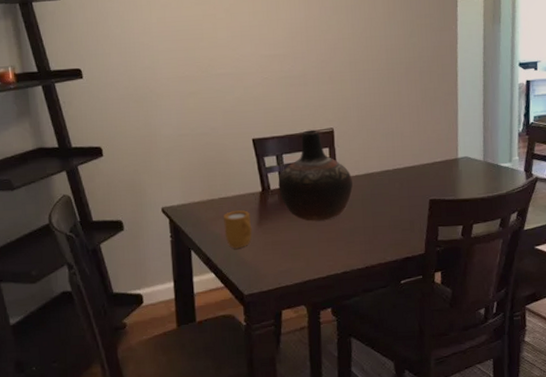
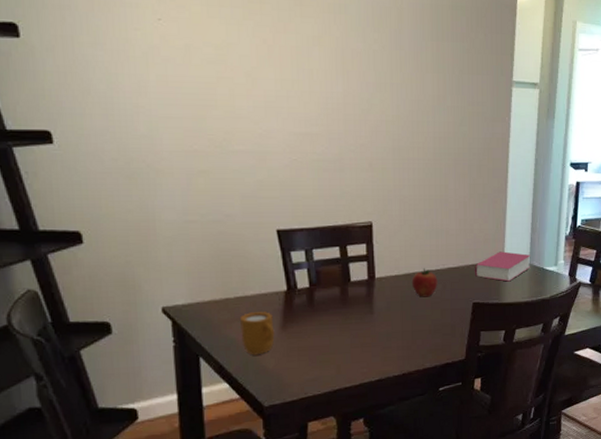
vase: present [278,130,353,221] -> none [307,223,391,325]
apple: none [371,167,395,195] -> present [411,267,438,297]
book: none [429,150,485,179] -> present [474,251,531,282]

